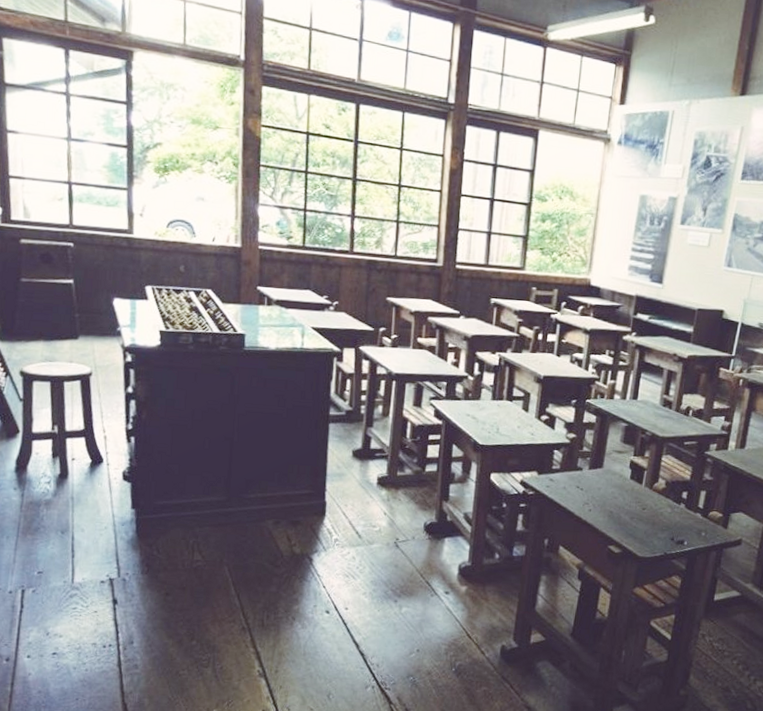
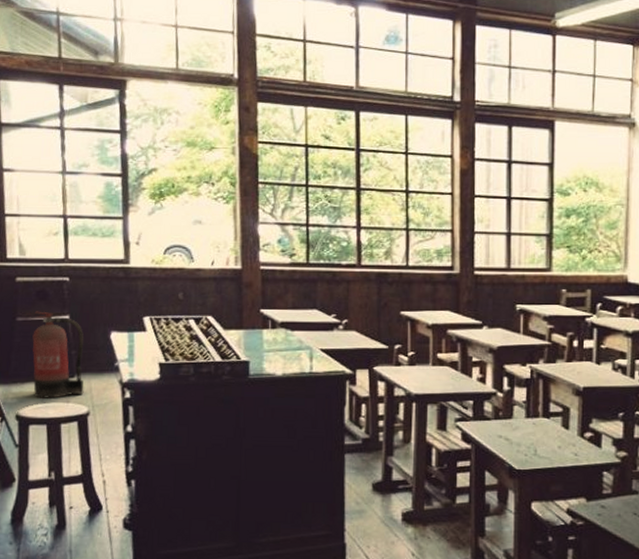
fire extinguisher: none [36,273,87,358] -> present [32,311,84,399]

